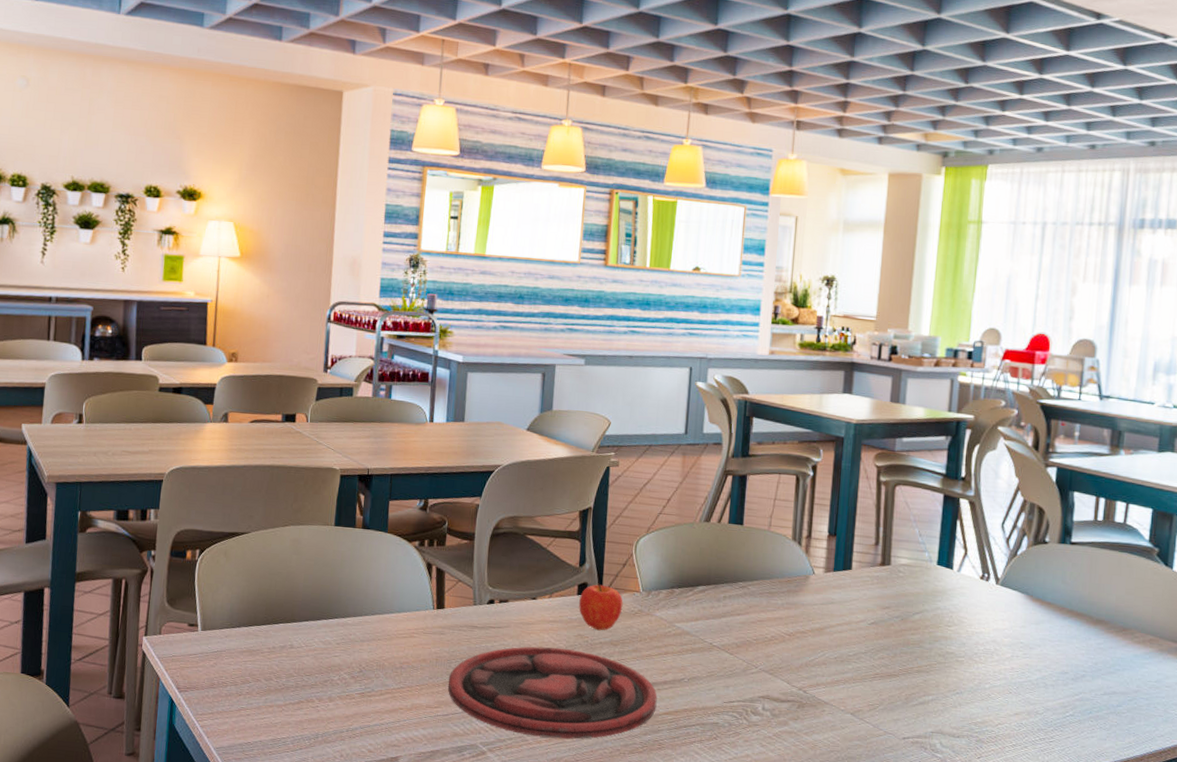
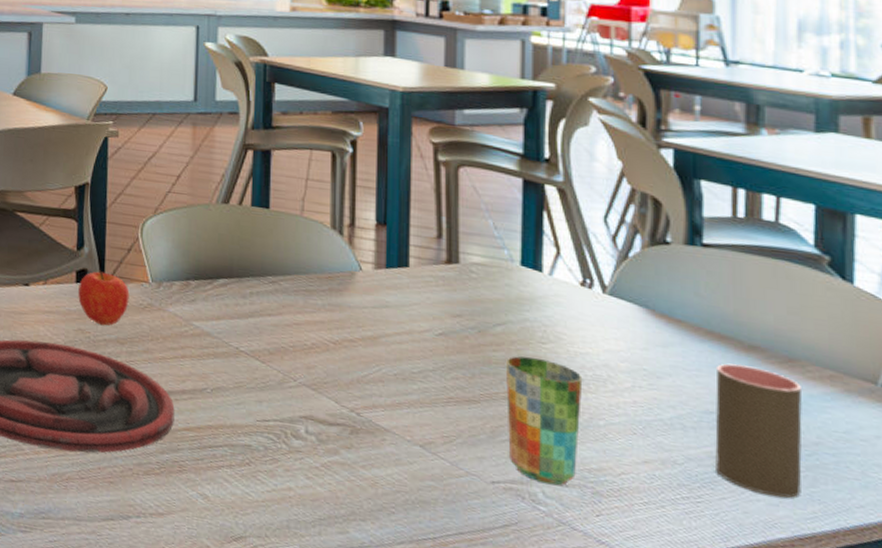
cup: none [917,637,976,737] -> present [506,356,583,486]
cup: none [1064,634,1130,734] -> present [714,363,802,498]

